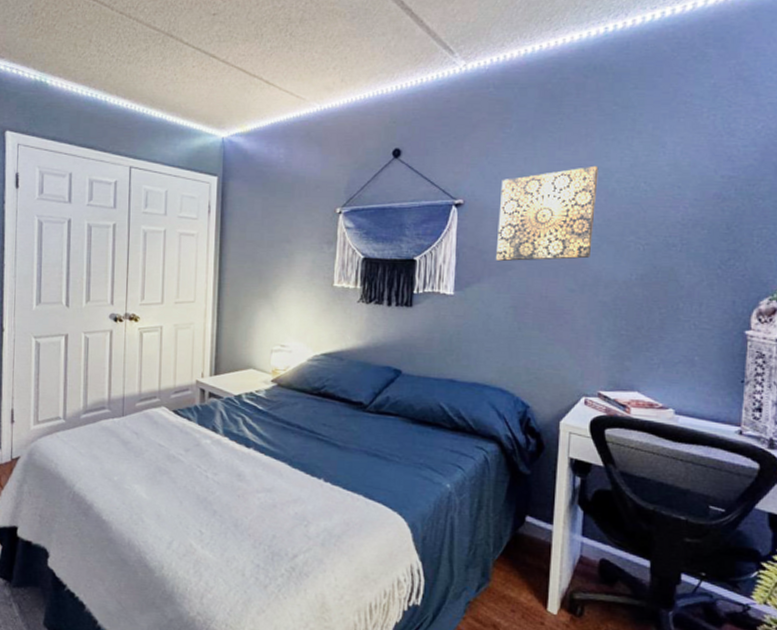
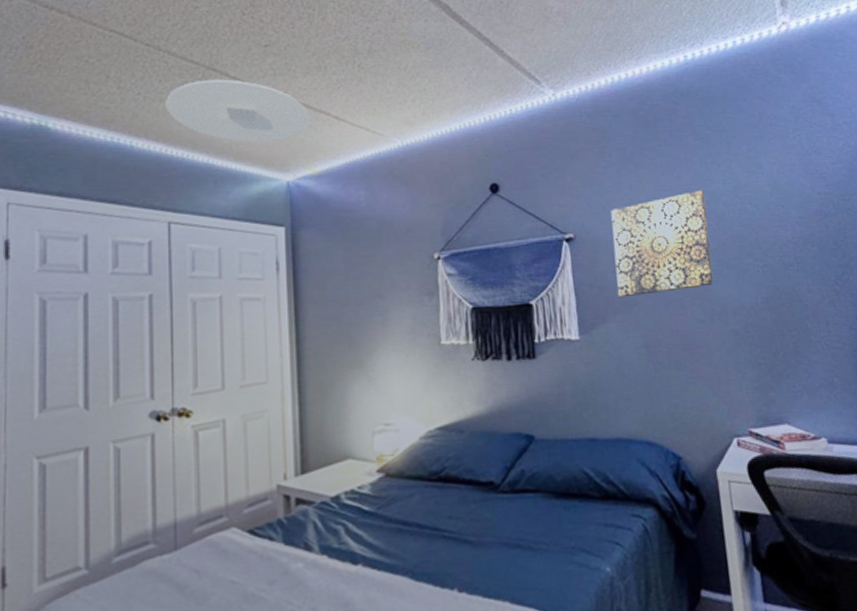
ceiling light: none [132,45,245,103] -> present [166,79,310,143]

